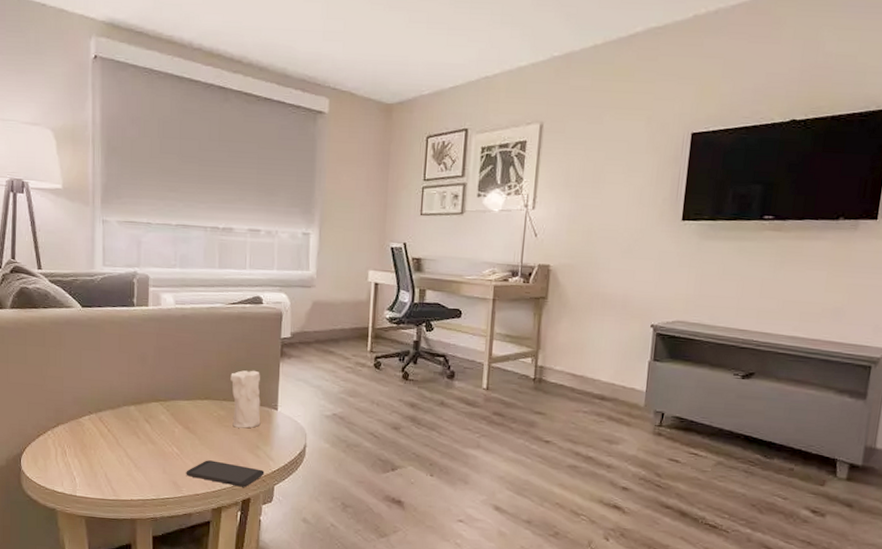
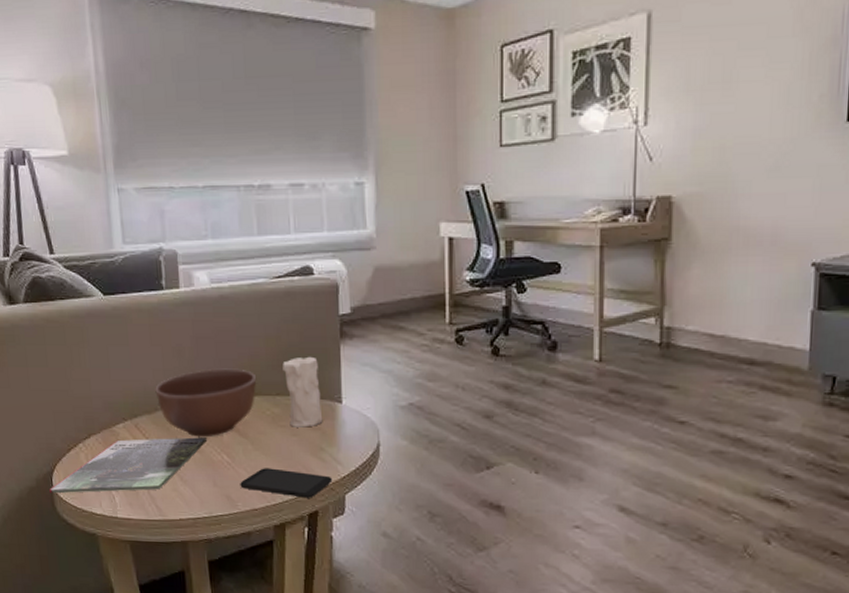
magazine: none [18,429,161,474] -> present [49,437,208,494]
bowl: none [119,375,208,432] -> present [155,368,257,437]

